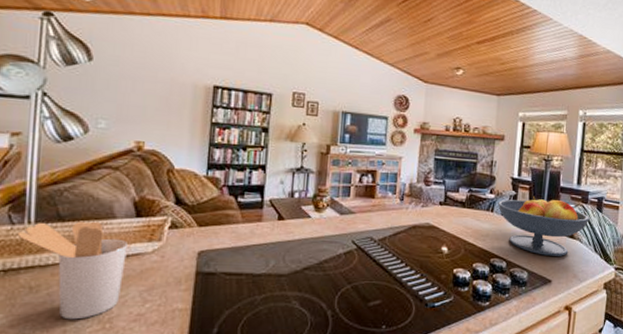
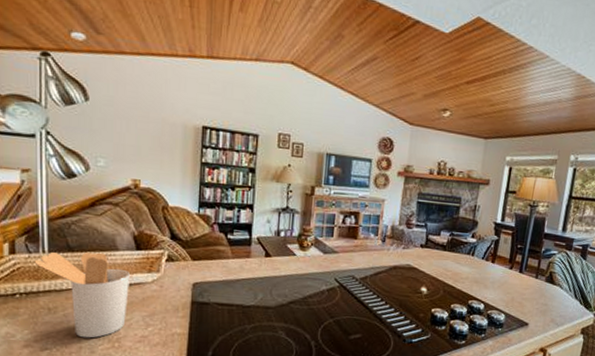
fruit bowl: present [498,196,590,256] -> none [479,242,573,301]

